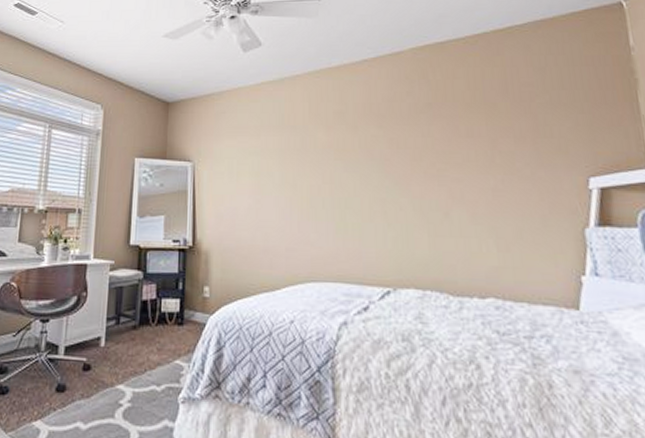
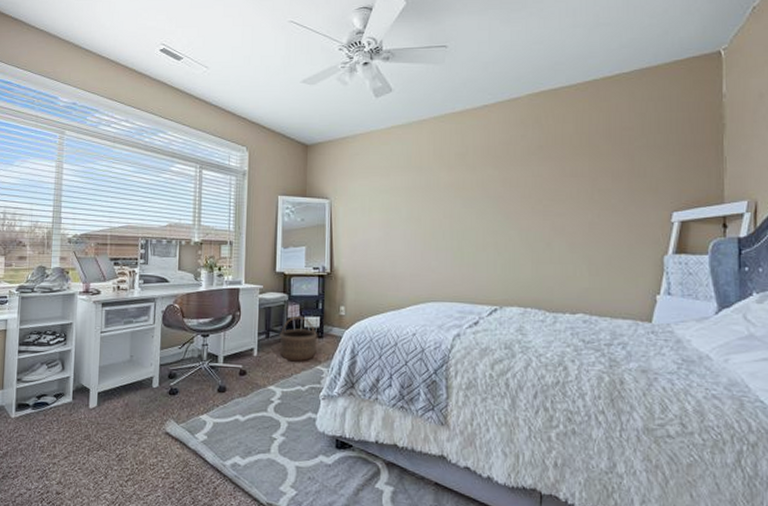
basket: none [132,297,176,355] -> present [279,316,317,362]

